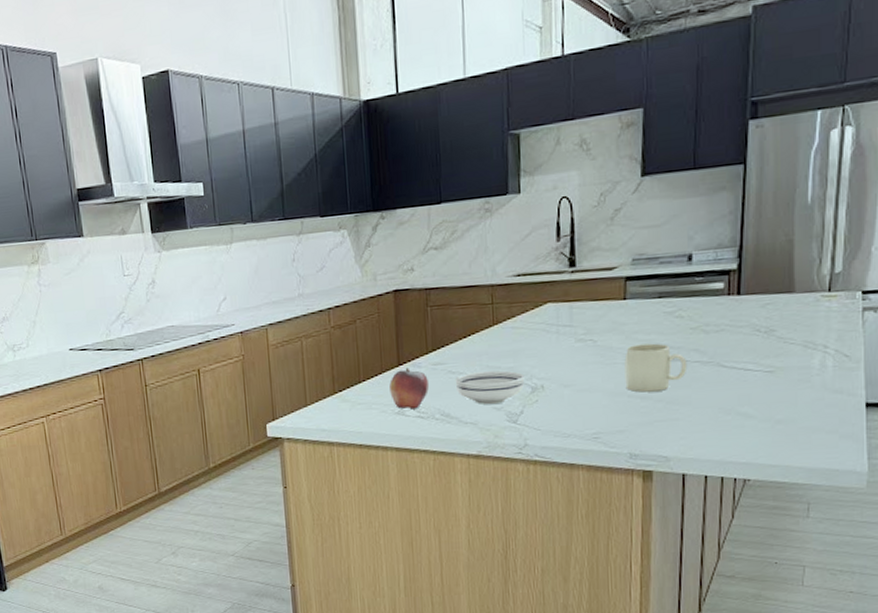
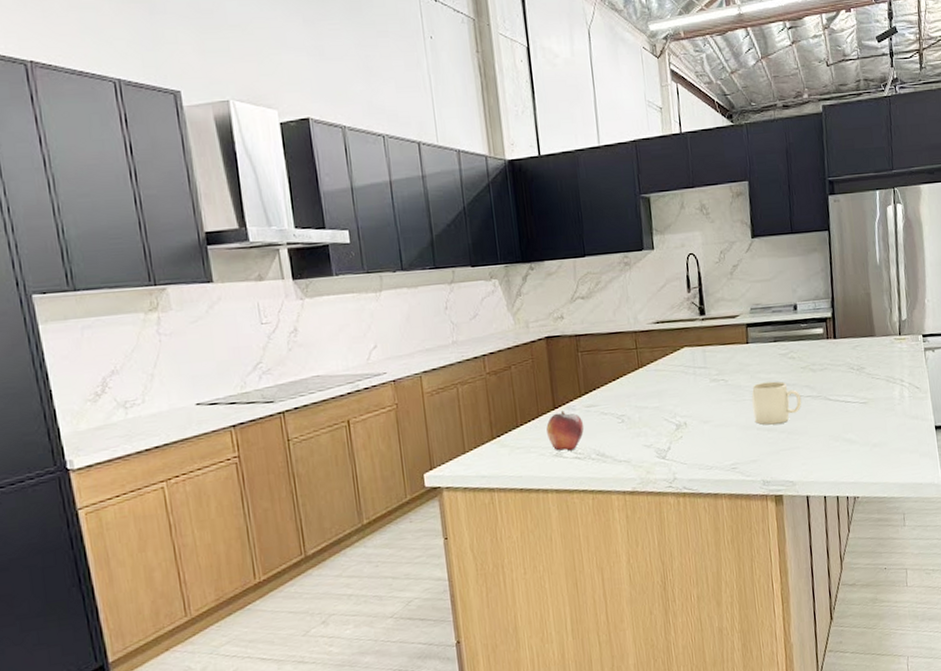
bowl: present [455,370,525,405] -> none [607,410,670,443]

